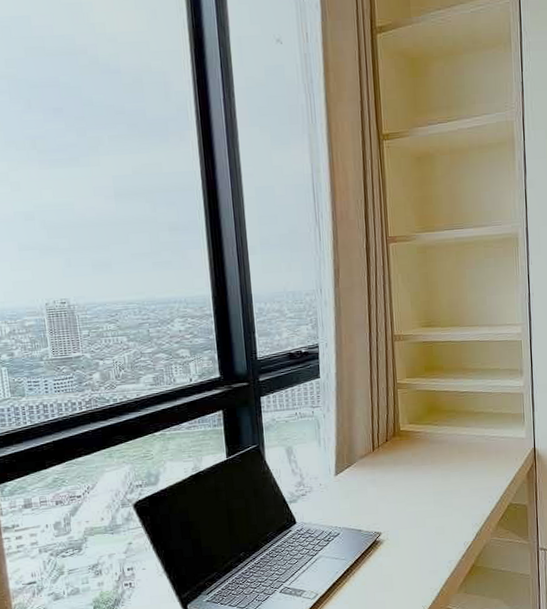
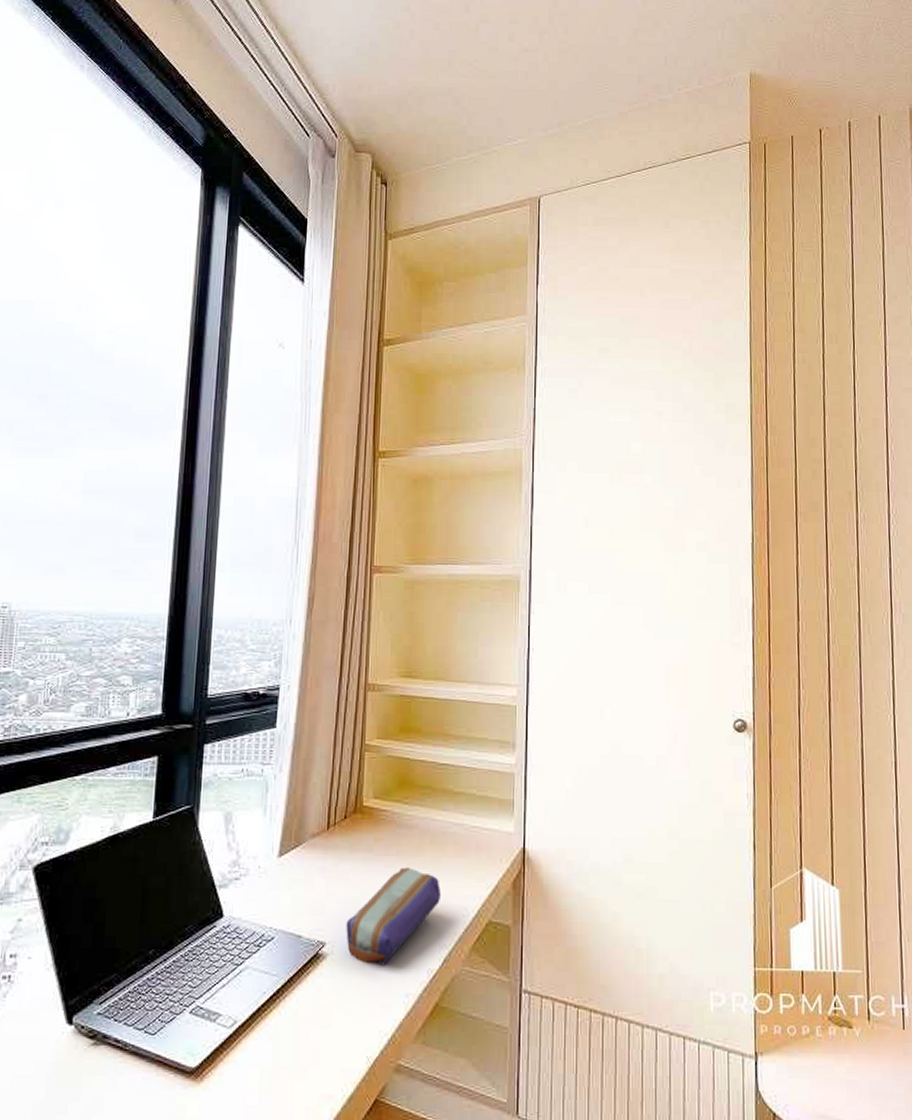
pencil case: none [396,472,471,544] -> present [346,867,442,966]

